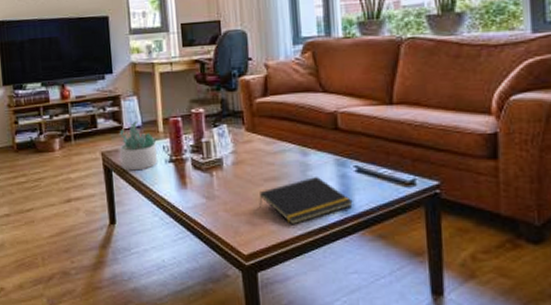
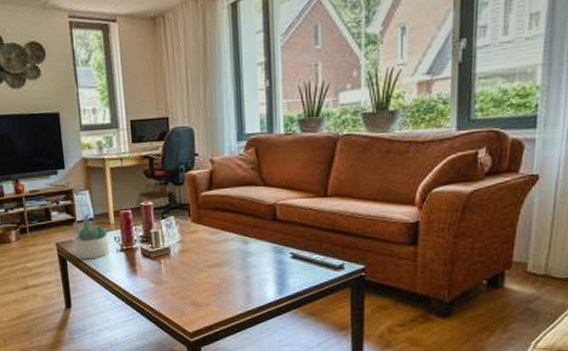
notepad: present [259,176,353,225] -> none [203,262,288,306]

